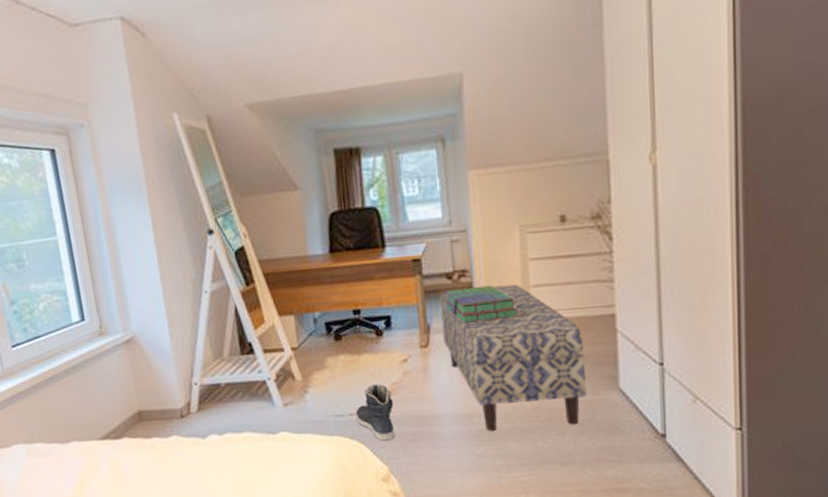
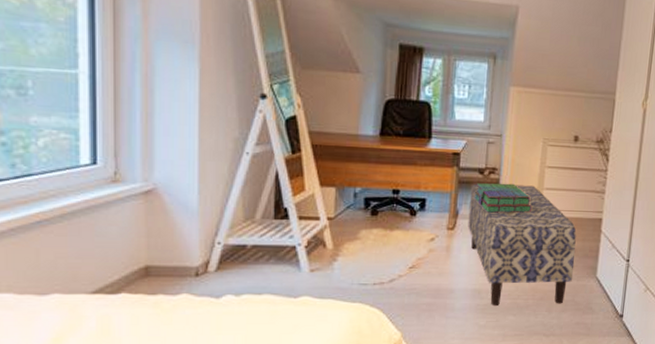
sneaker: present [355,384,396,441] -> none [379,258,416,310]

